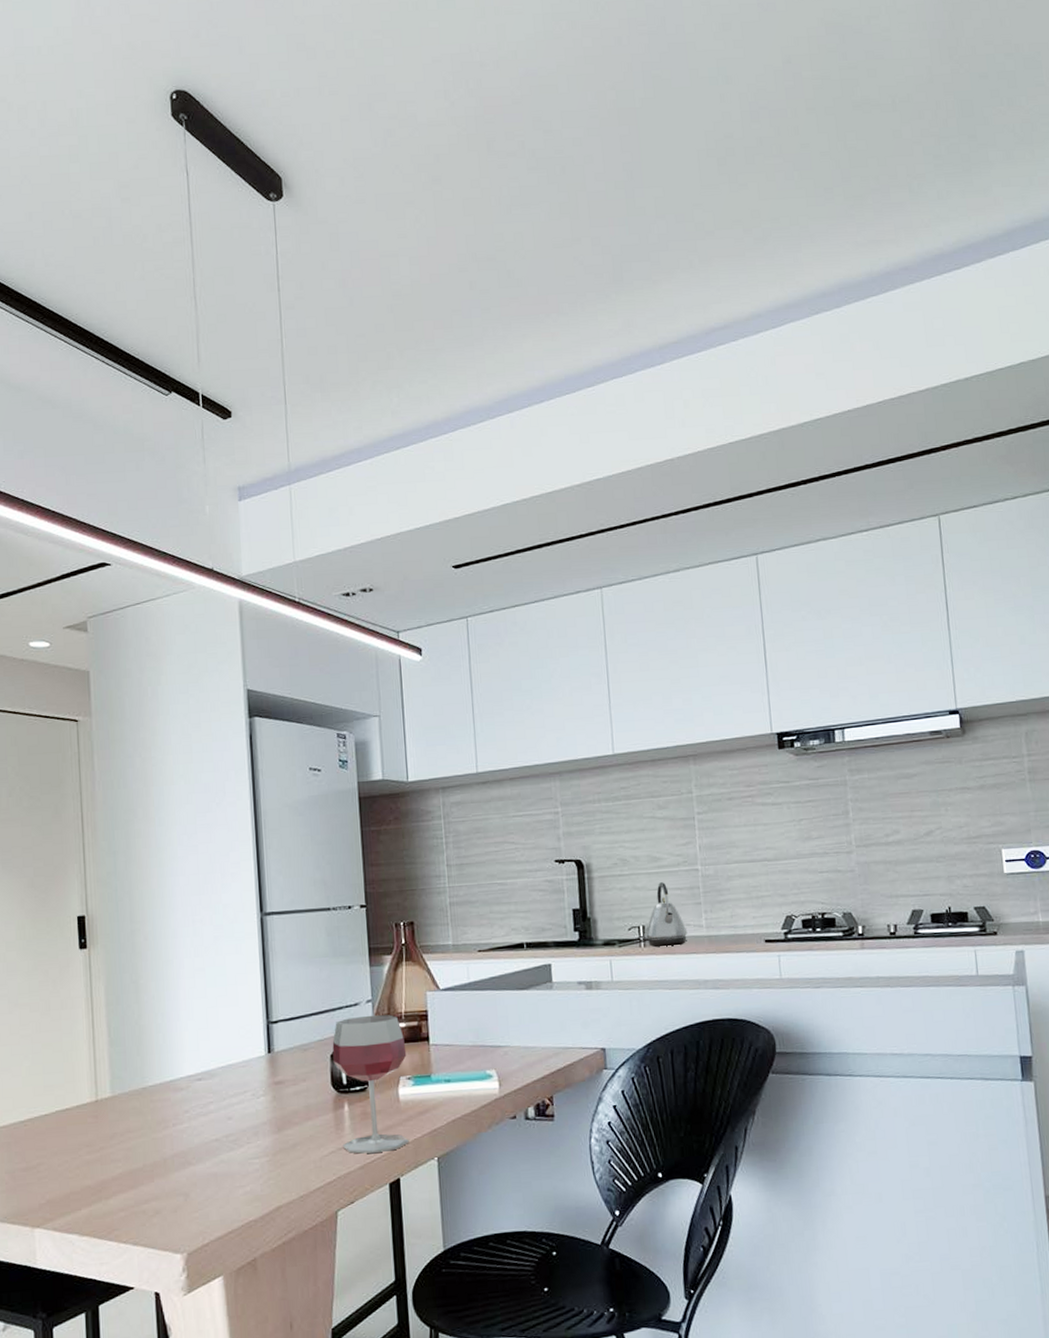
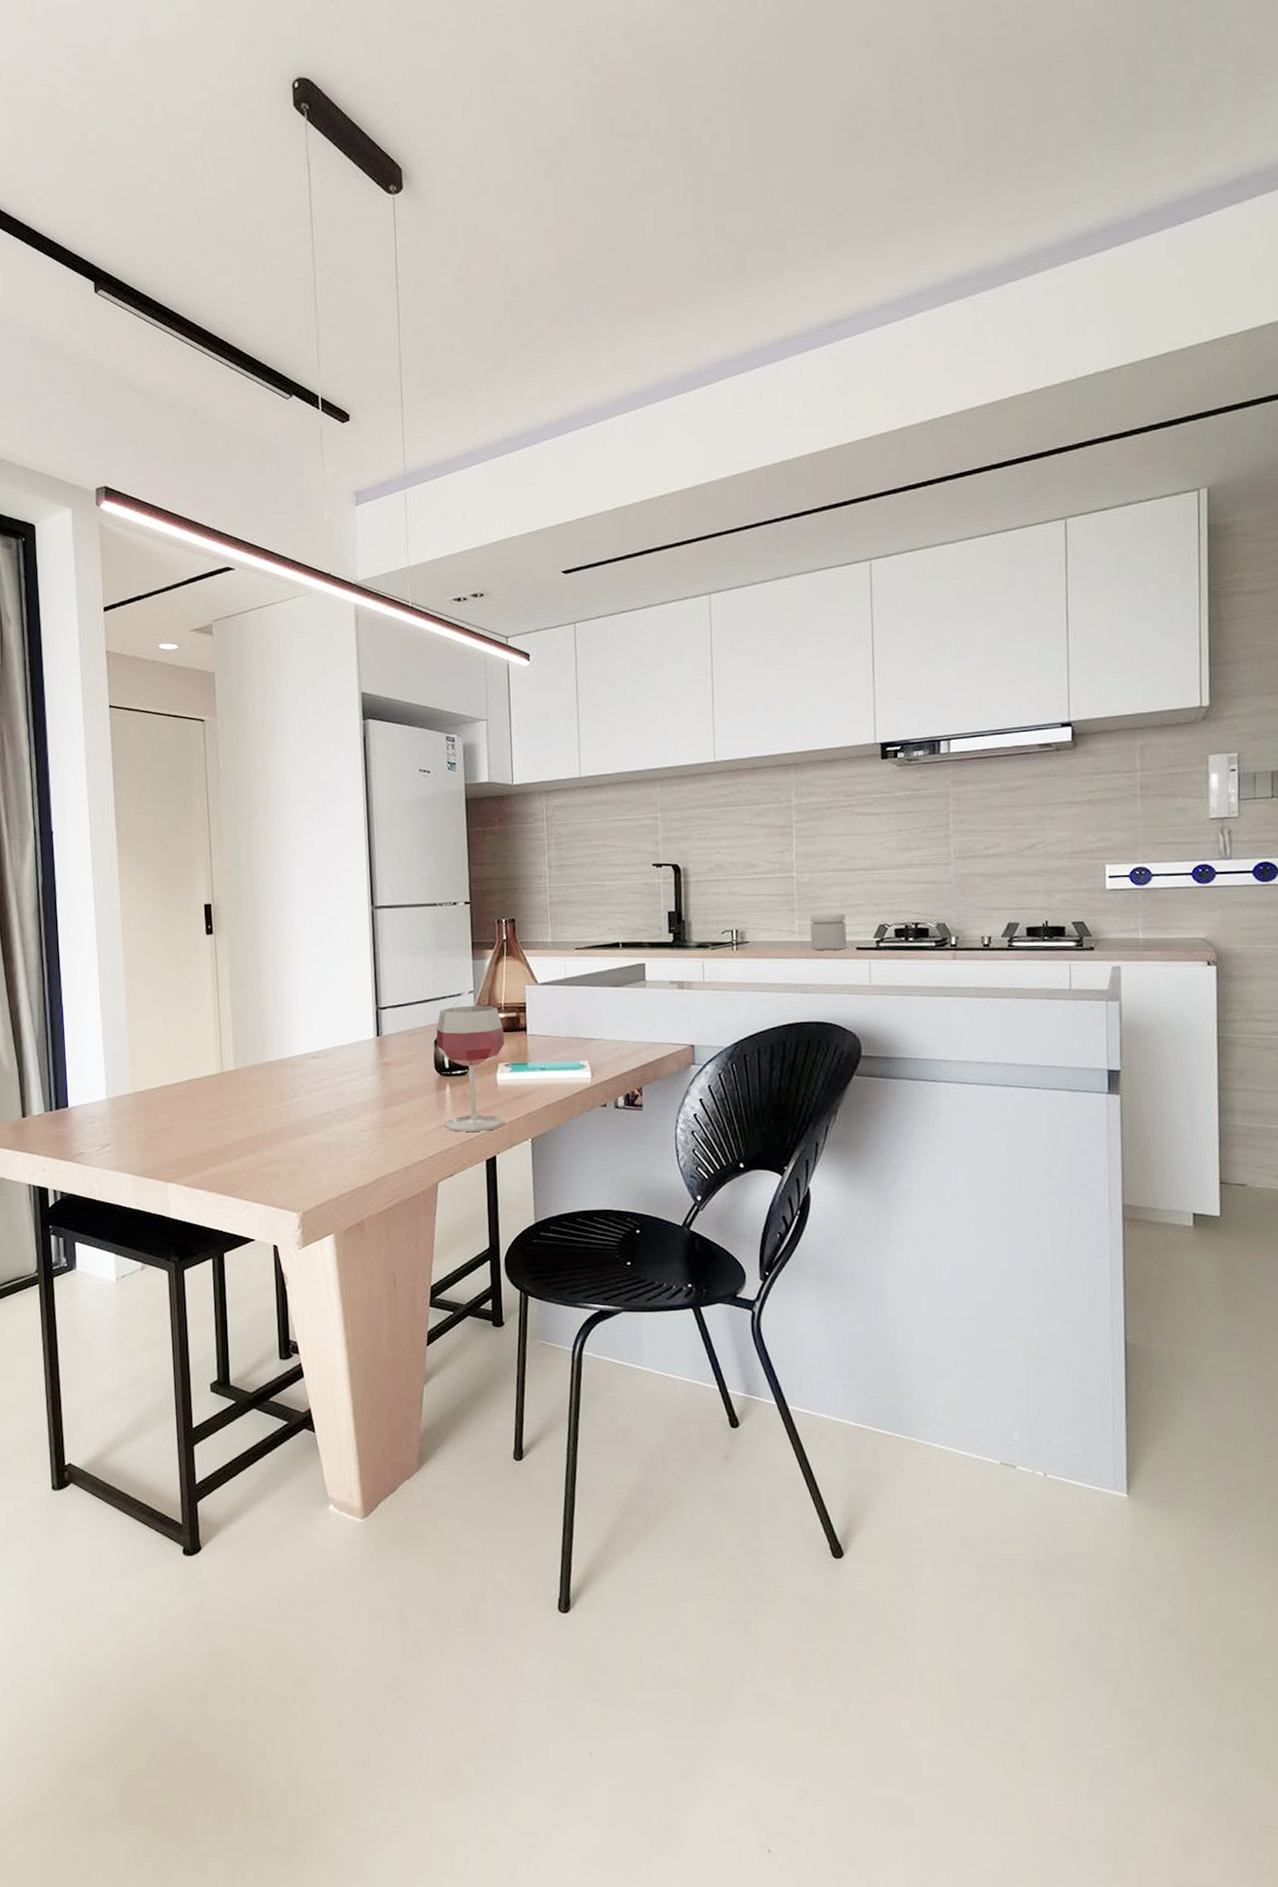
kettle: present [646,882,688,948] -> none [739,888,780,952]
jar: none [717,904,755,946] -> present [809,912,847,952]

